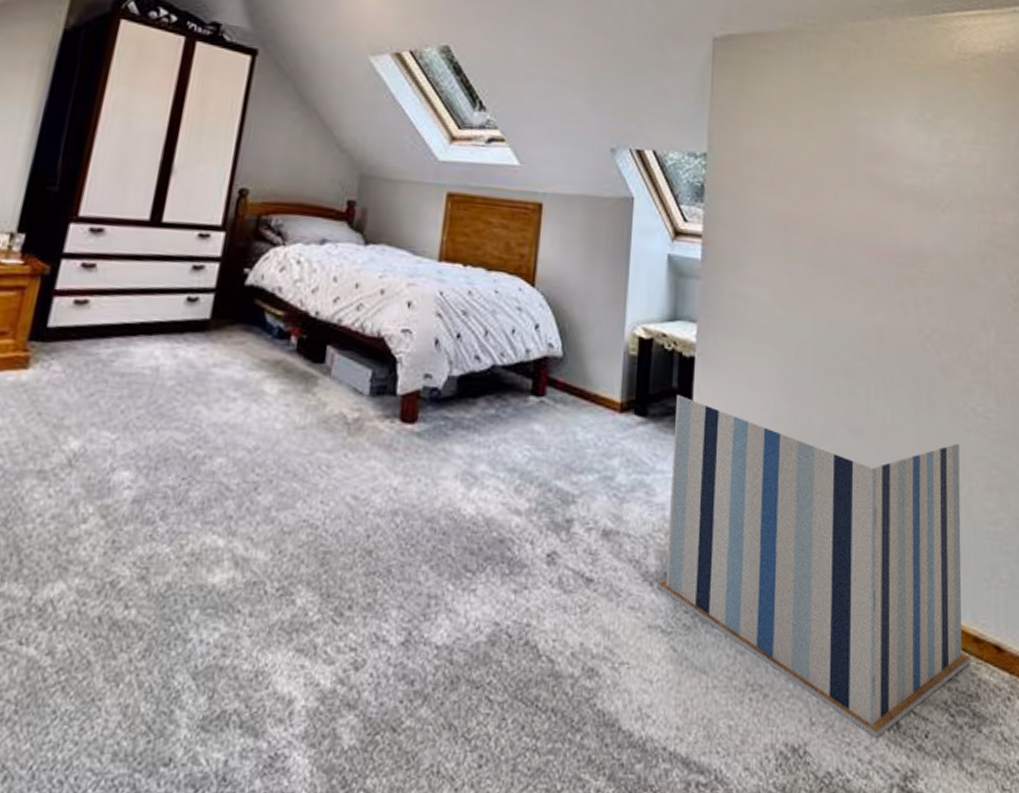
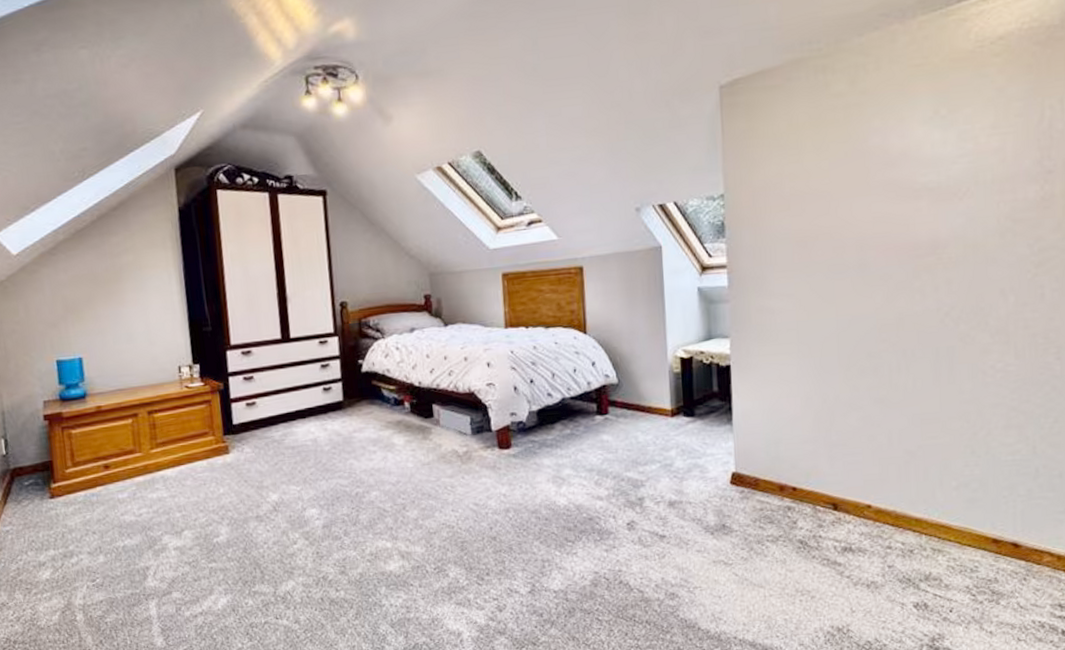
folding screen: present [656,394,971,739] -> none [717,396,991,617]

